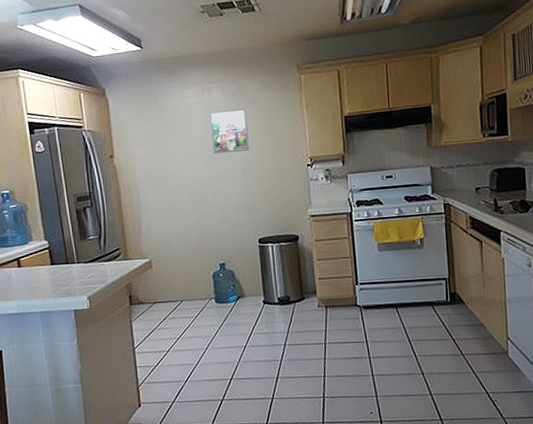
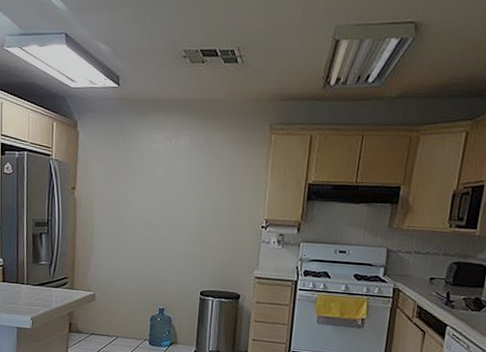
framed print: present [210,108,249,155] -> none [171,159,211,203]

